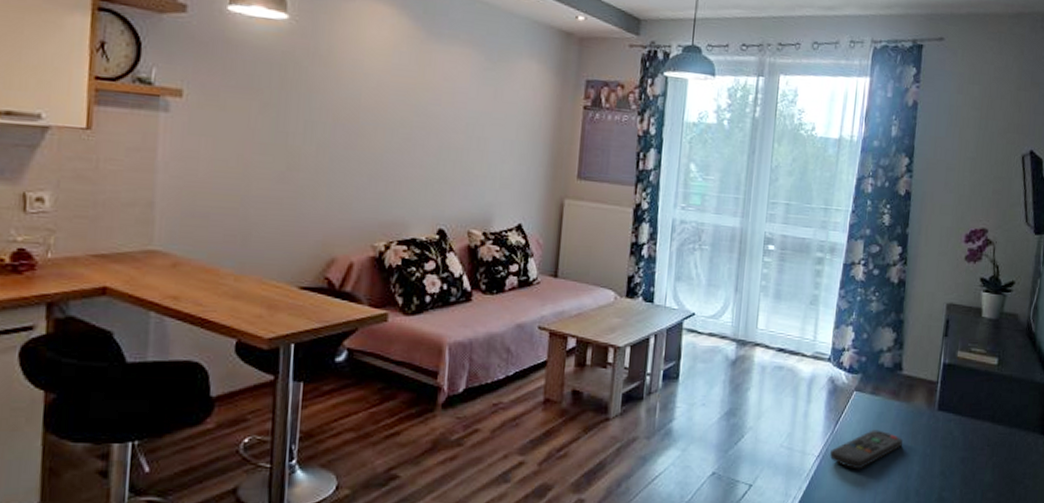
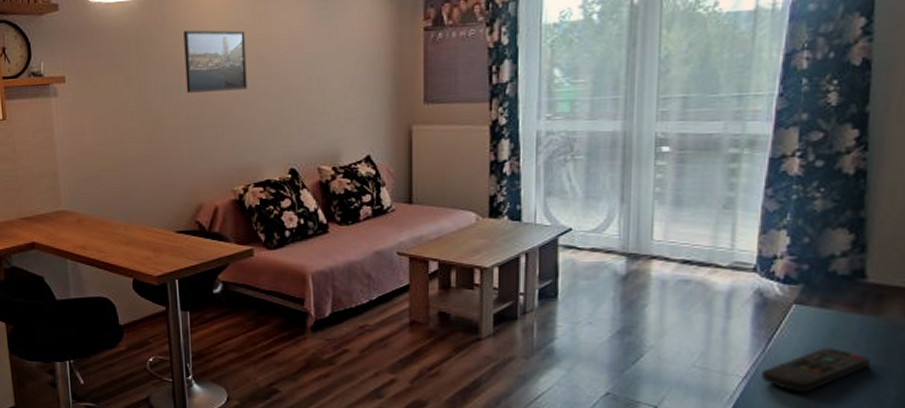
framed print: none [333,63,407,139] -> present [184,29,247,93]

